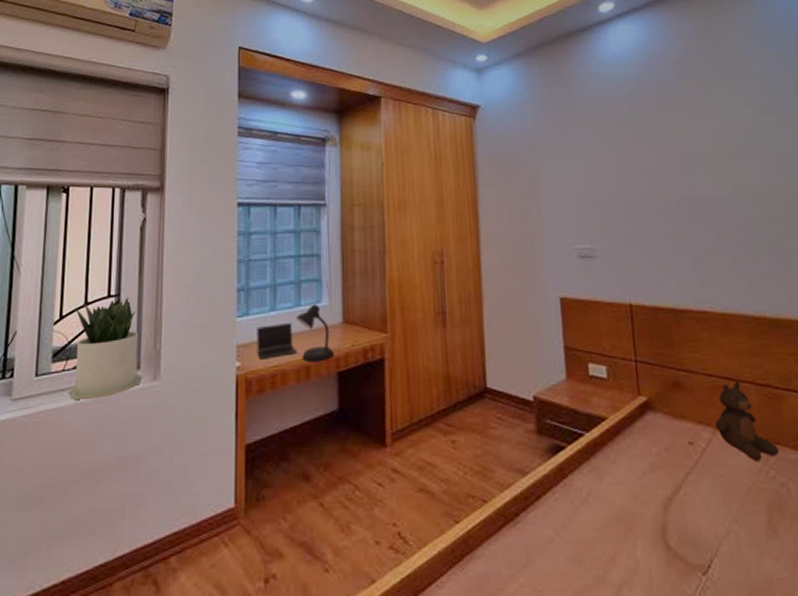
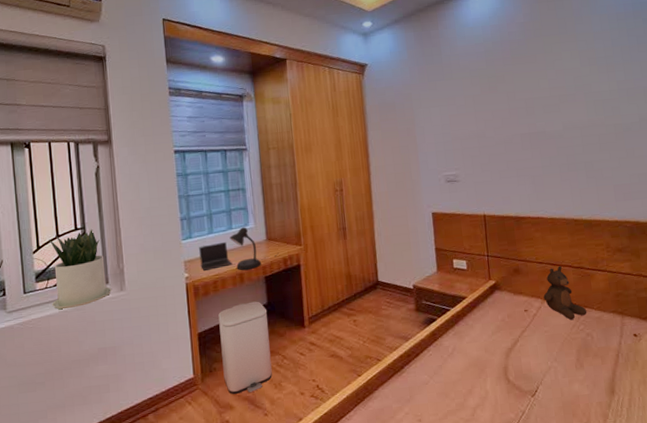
pedal bin: none [274,405,339,537] -> present [218,301,272,394]

